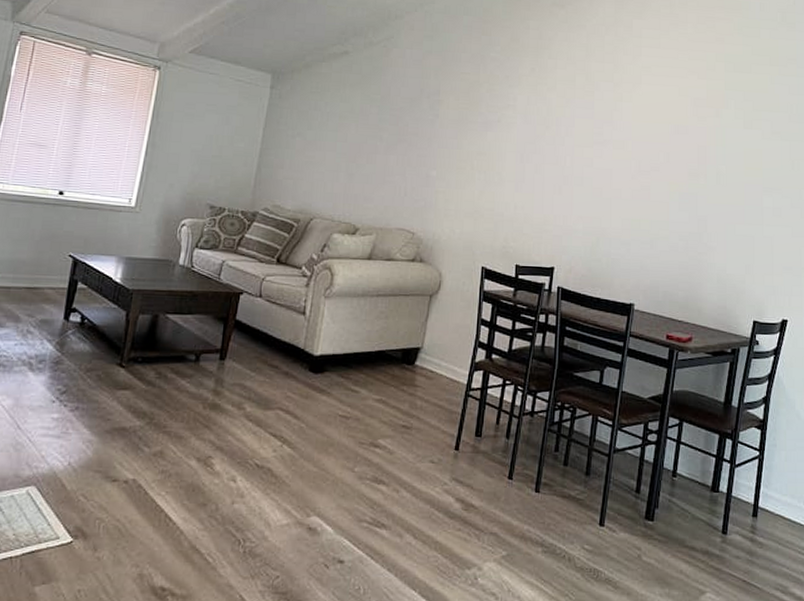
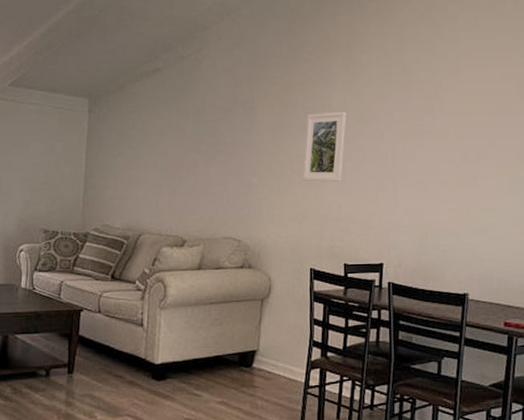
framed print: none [482,112,529,182] -> present [303,111,347,182]

